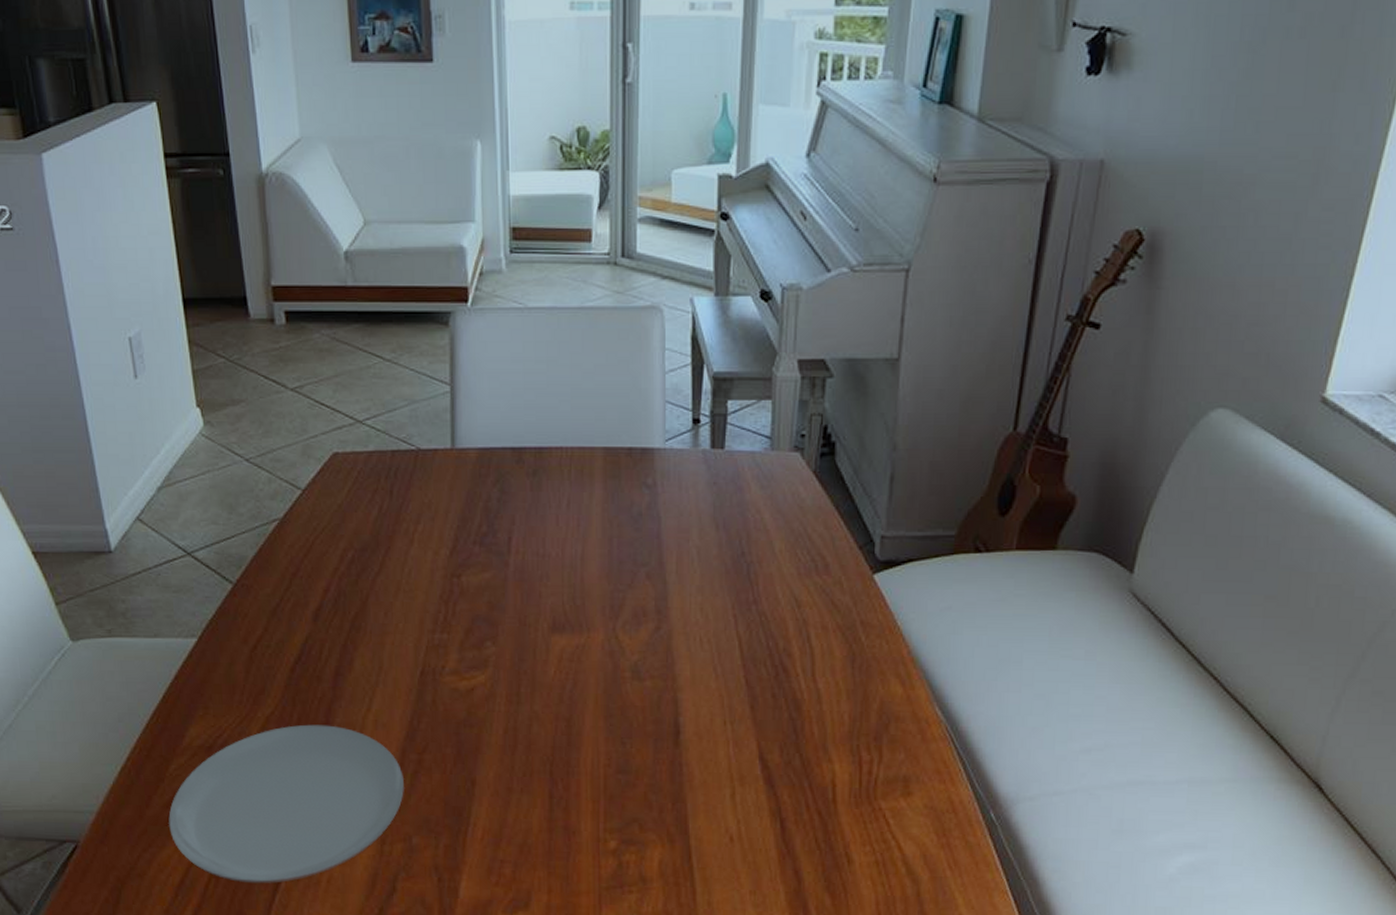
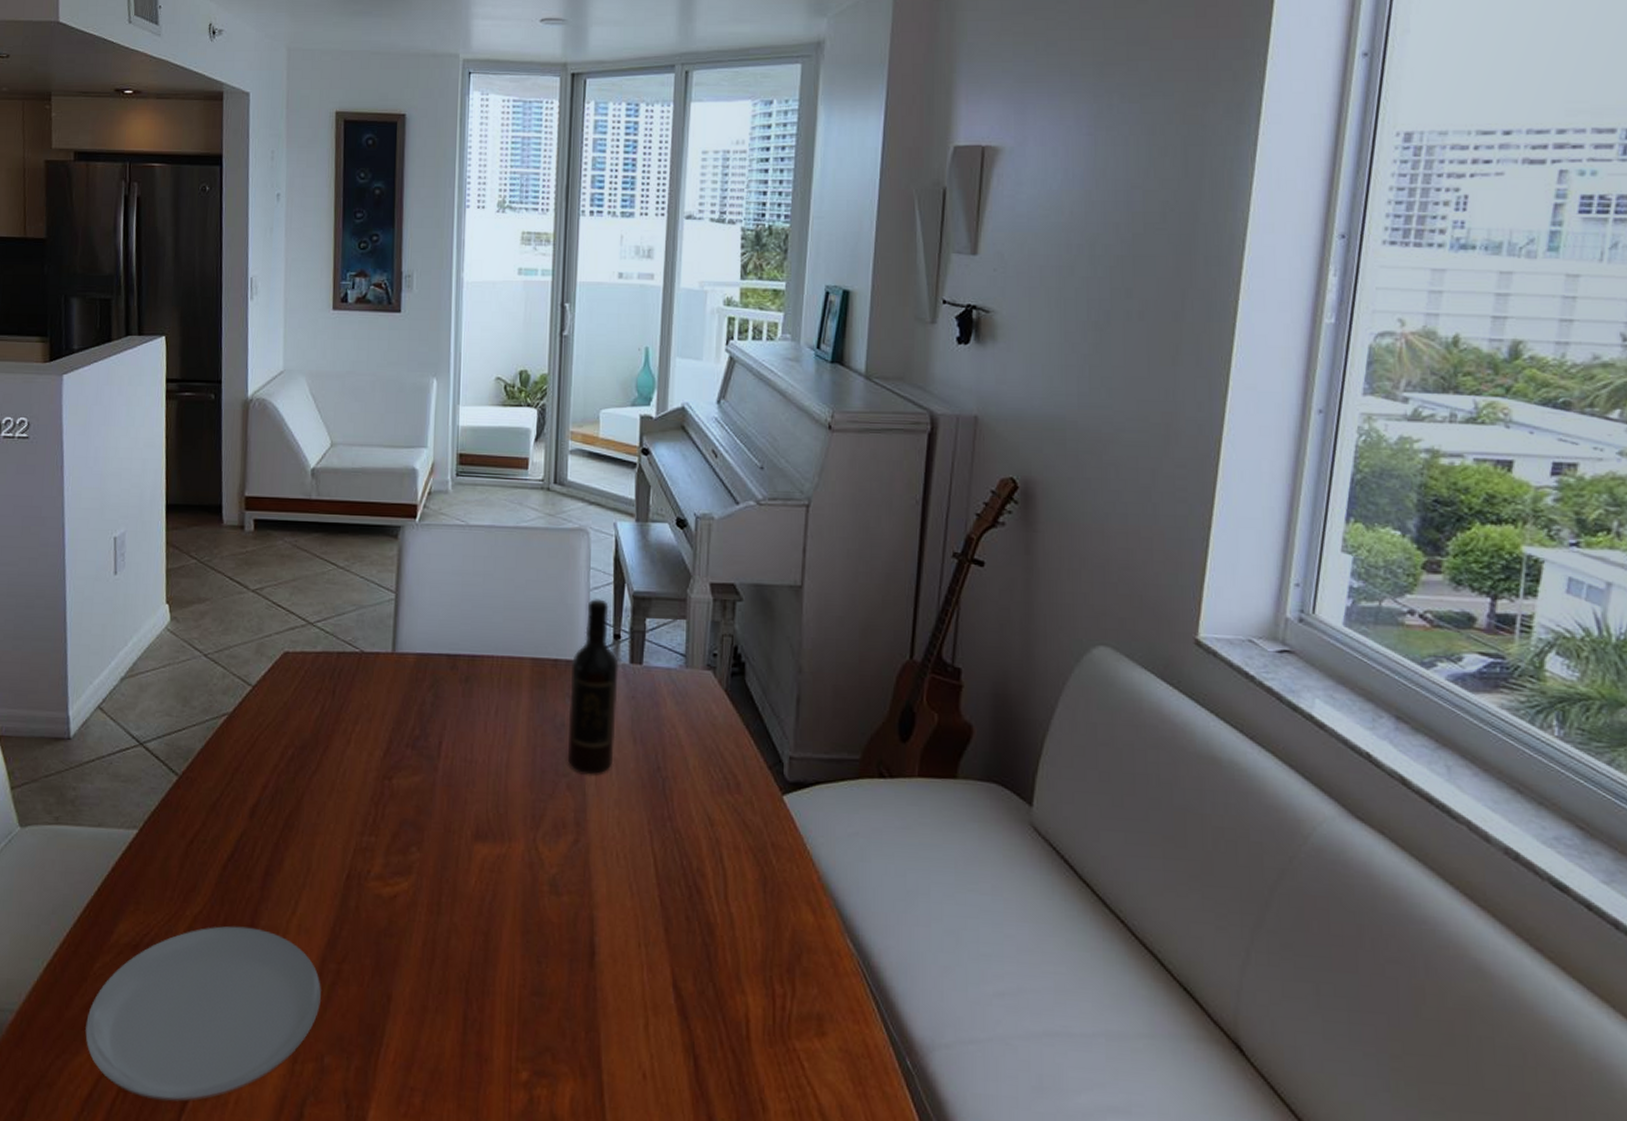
wine bottle: none [645,382,699,562] -> present [567,599,619,774]

